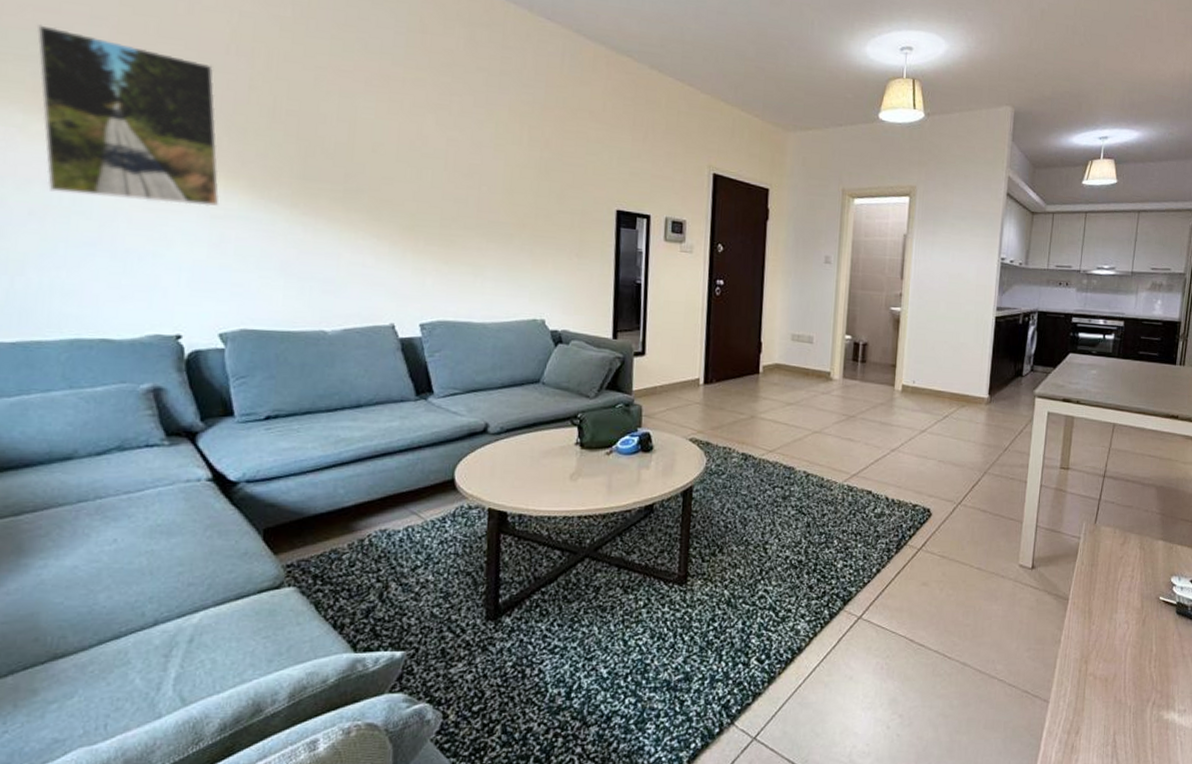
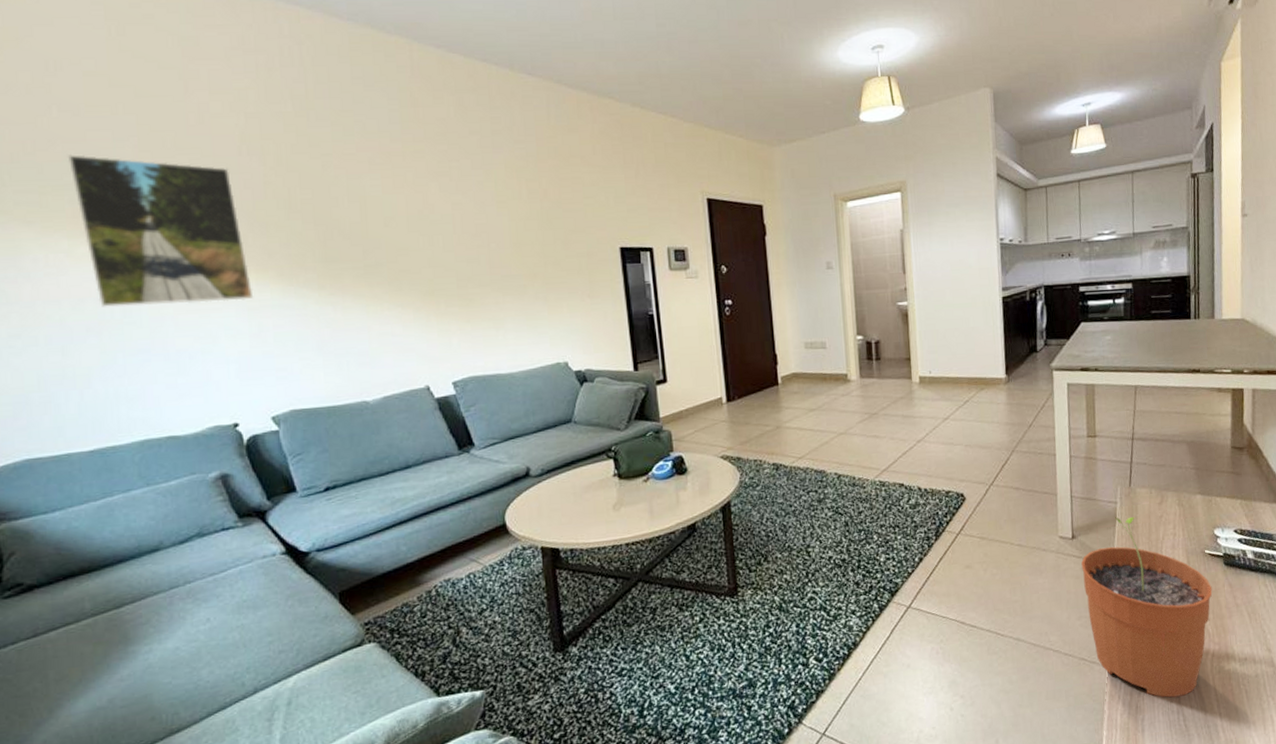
plant pot: none [1037,552,1162,741] -> present [1081,516,1213,698]

